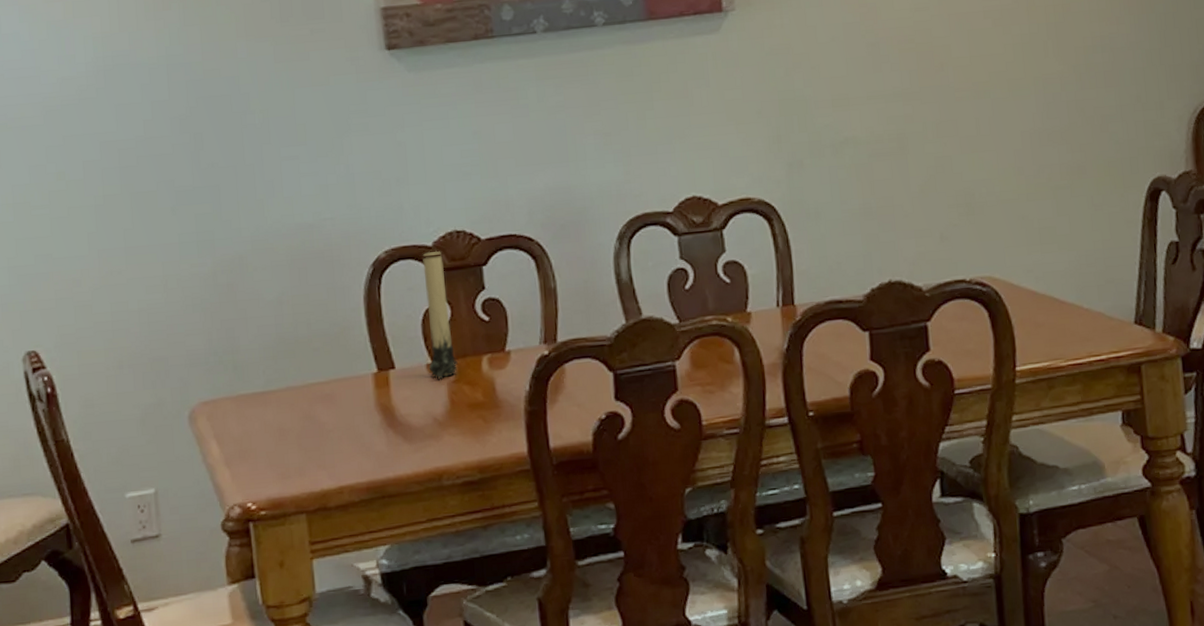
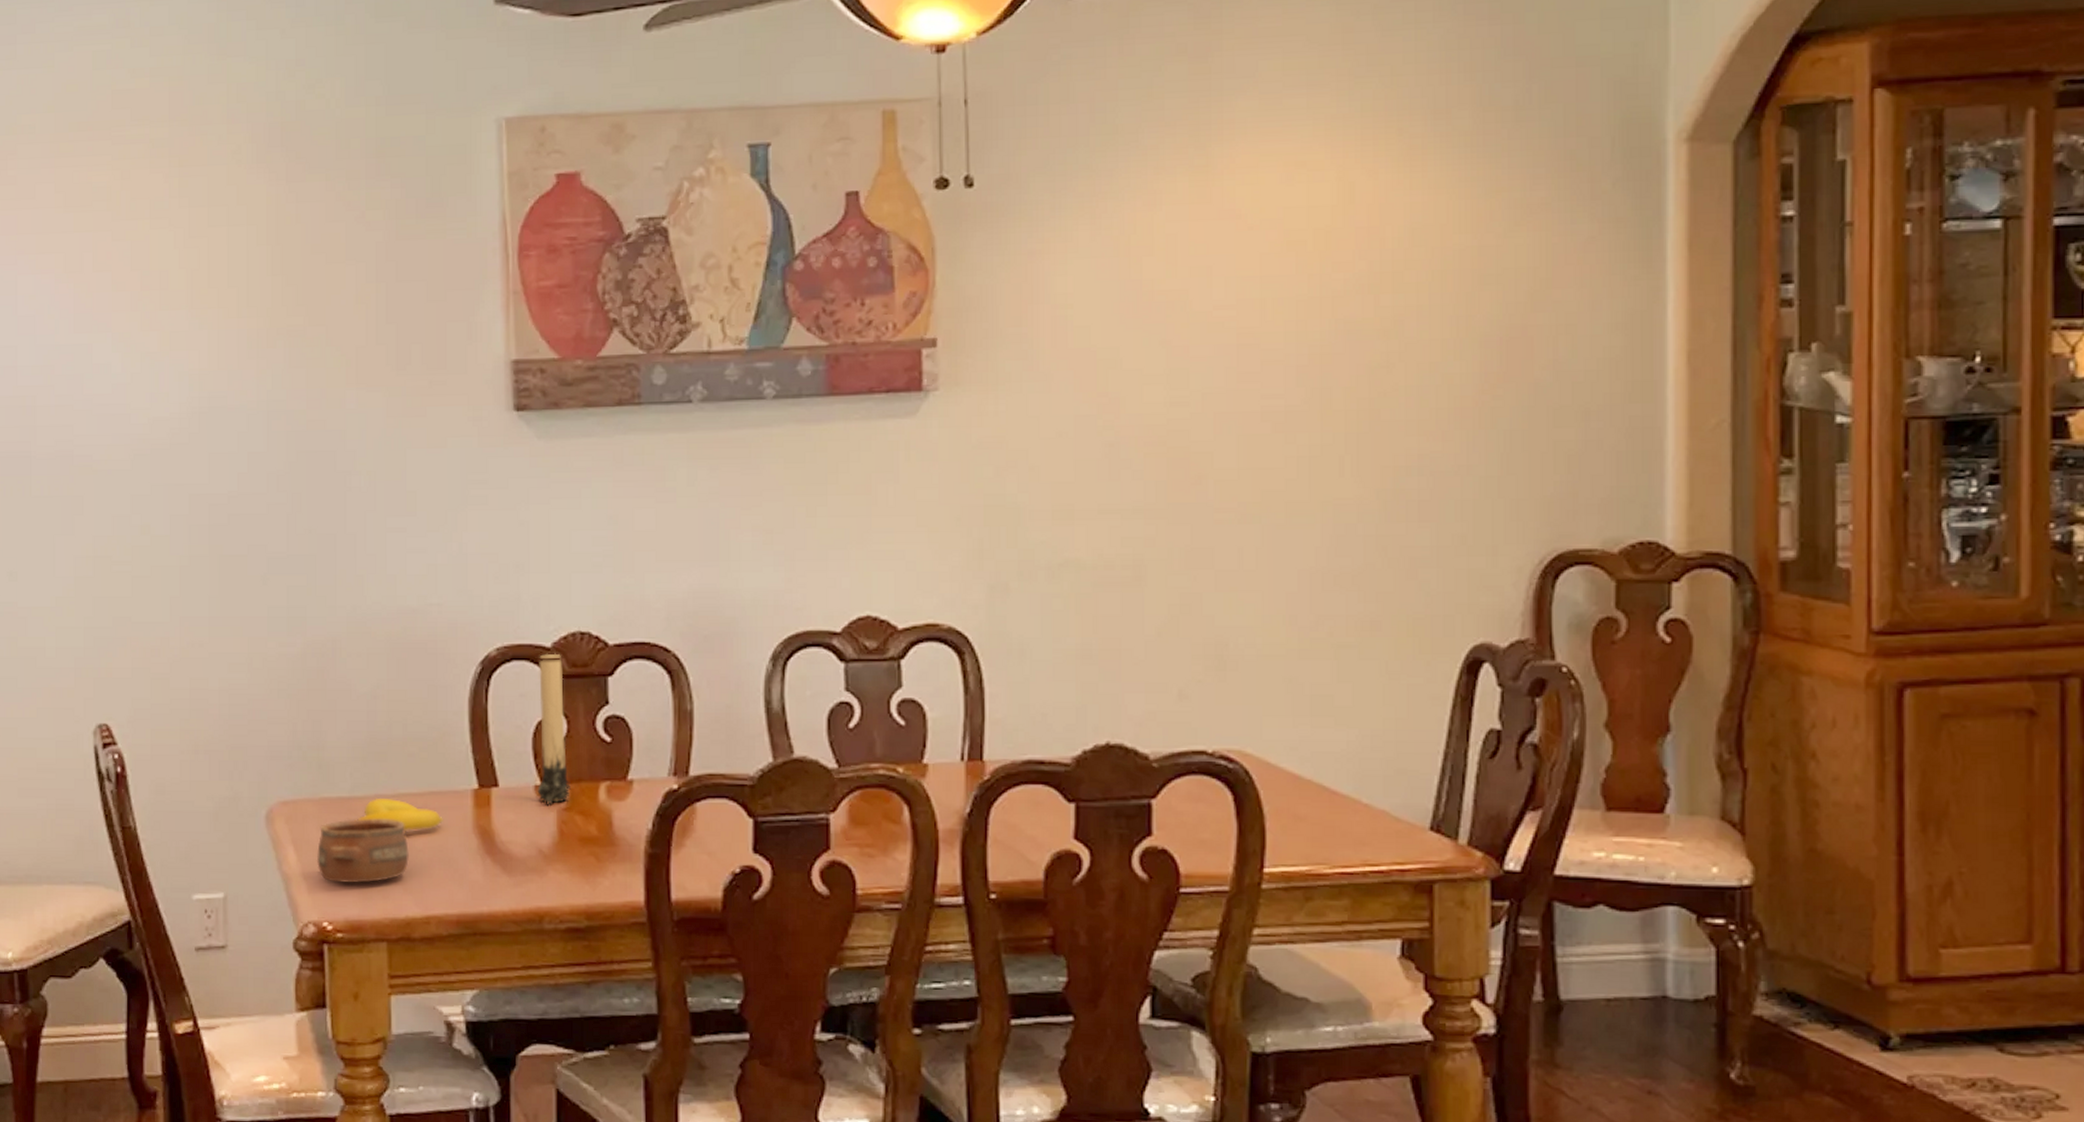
pottery: none [237,406,321,467] -> present [316,818,409,883]
banana: none [272,389,350,416] -> present [357,797,444,832]

